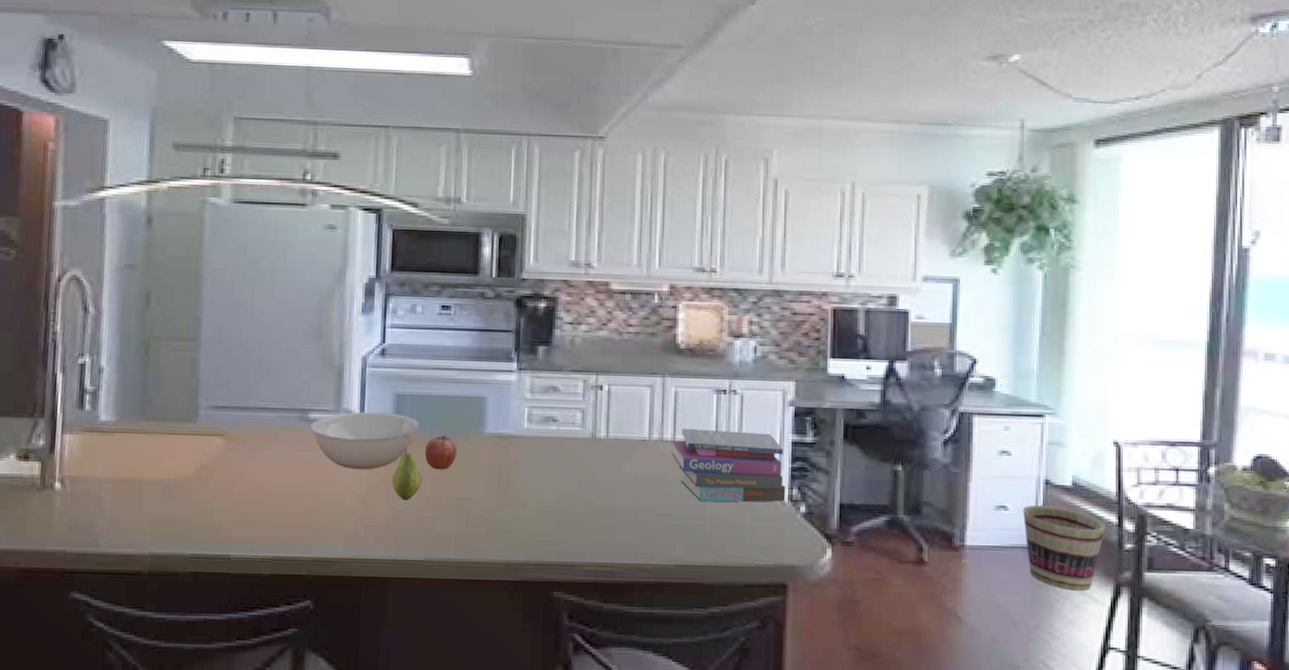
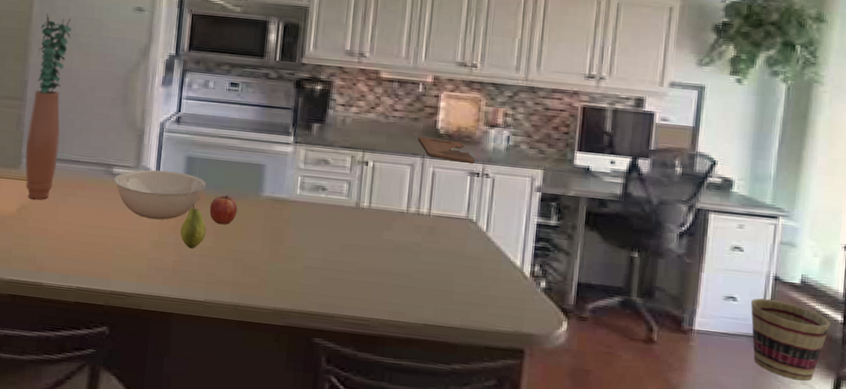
vase: none [202,236,253,457] -> present [25,13,73,200]
cutting board: none [657,352,721,379] -> present [418,136,475,163]
books: present [671,428,786,502] -> none [426,204,529,277]

